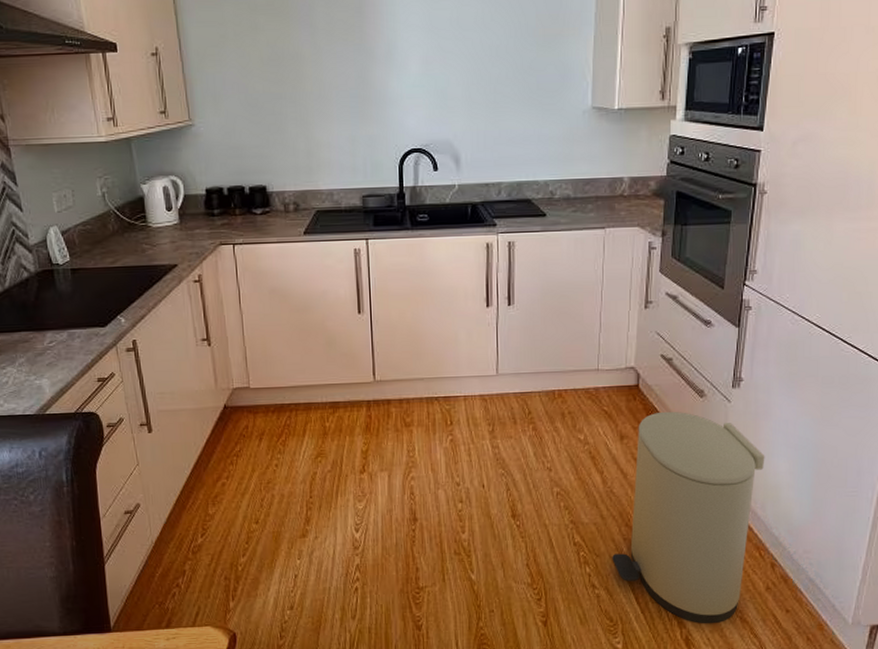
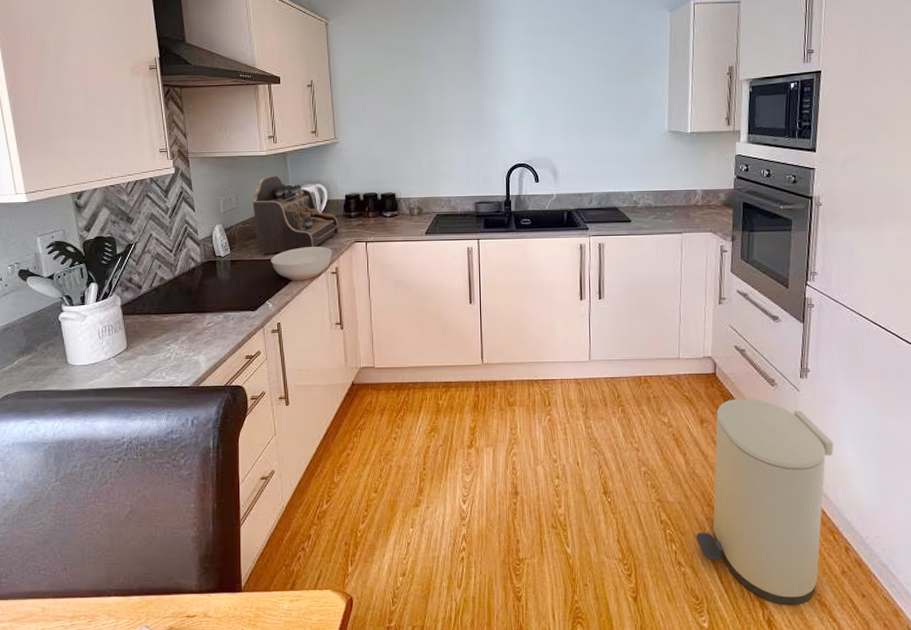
spice rack: none [93,165,201,261] -> present [253,174,339,255]
bowl: none [119,251,194,291] -> present [270,247,333,281]

